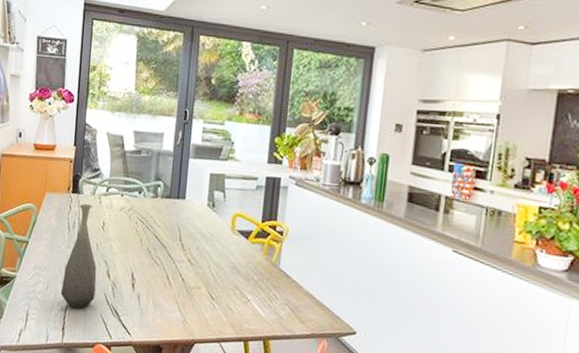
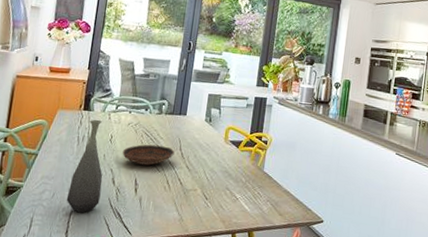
bowl: none [116,233,174,258] -> present [122,144,175,166]

